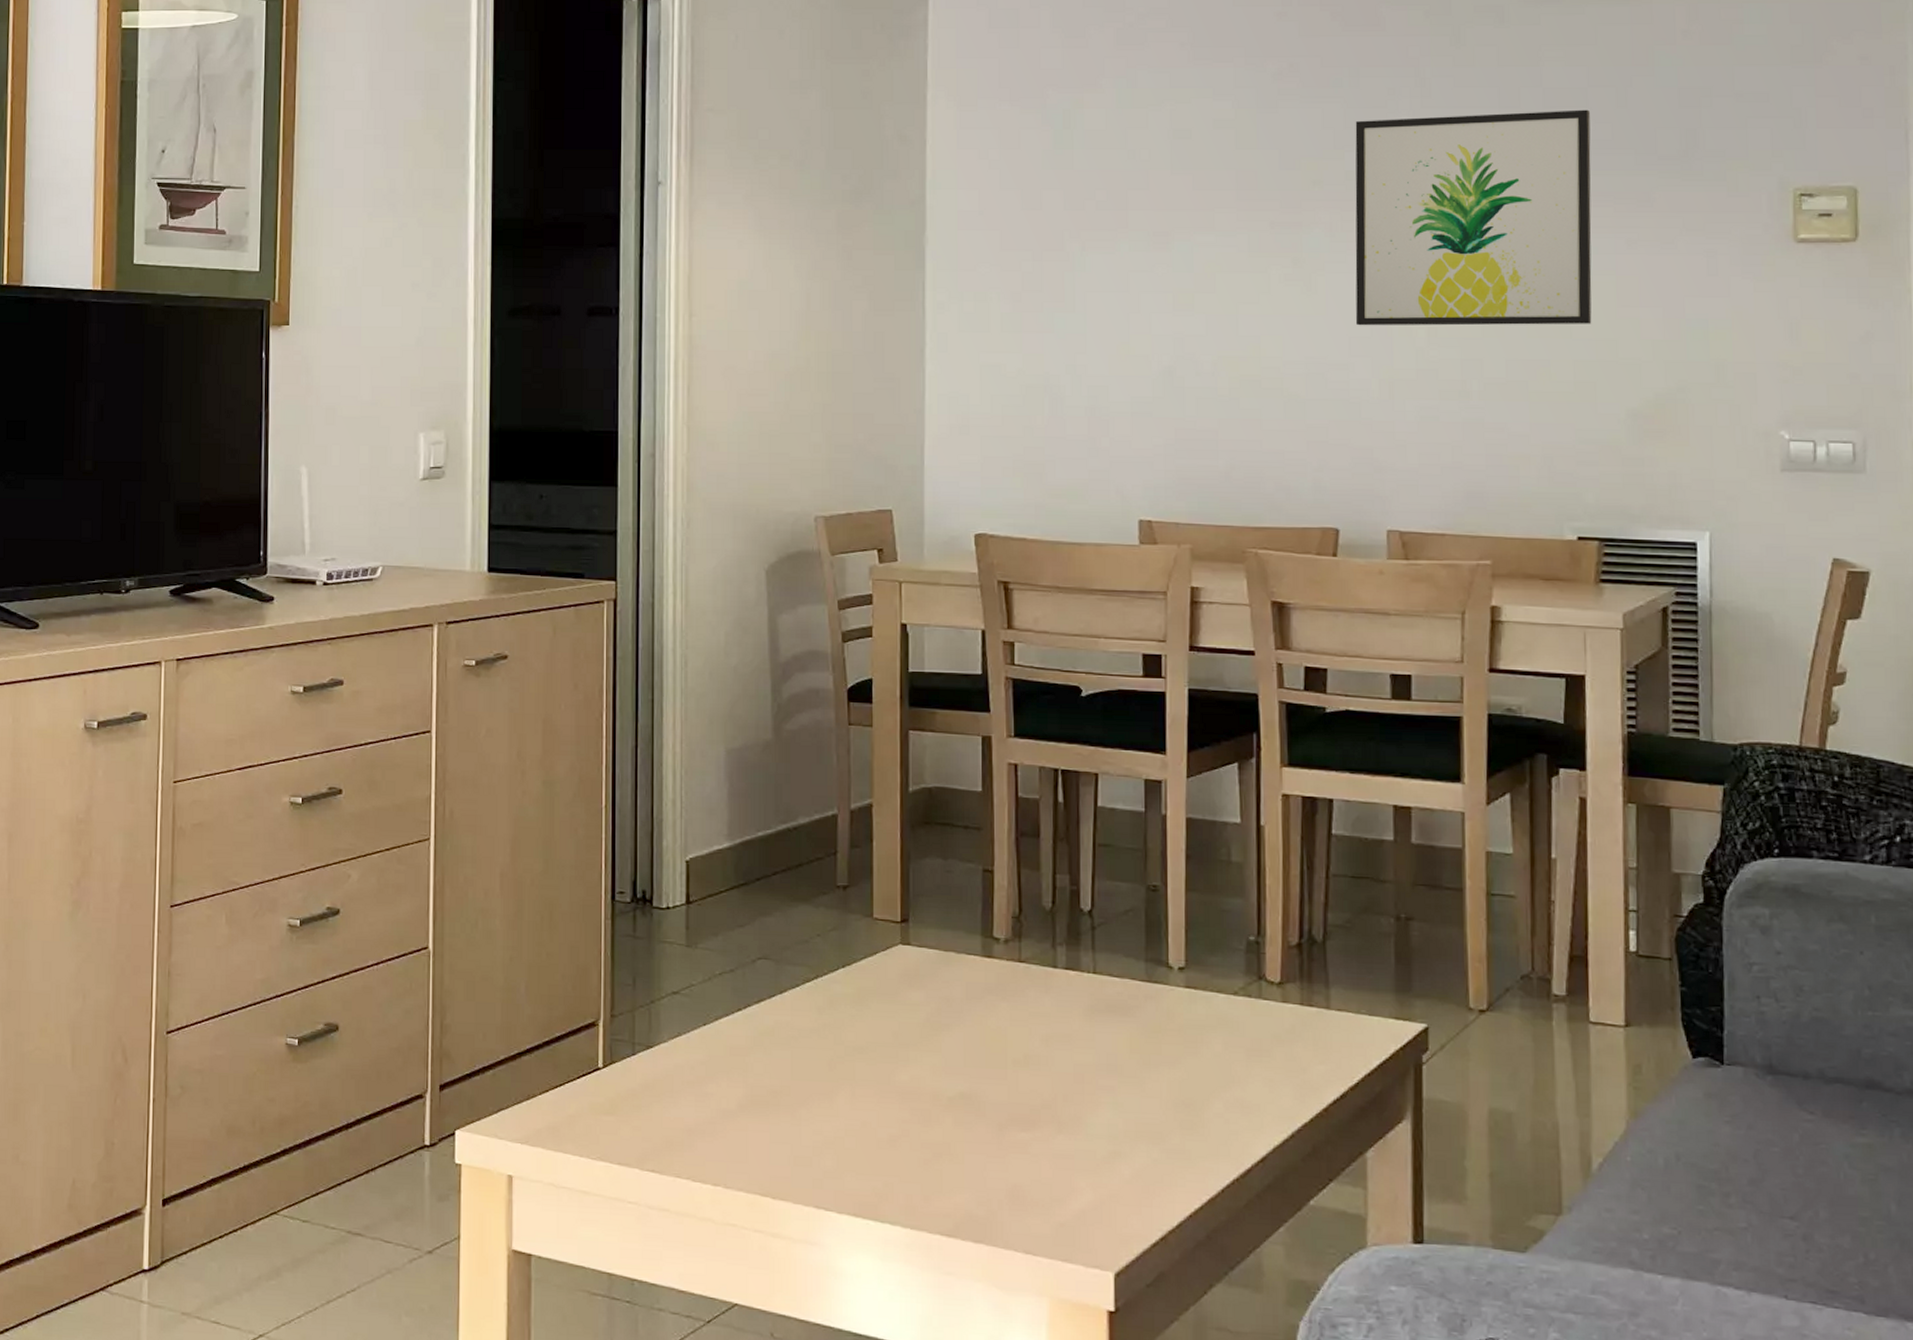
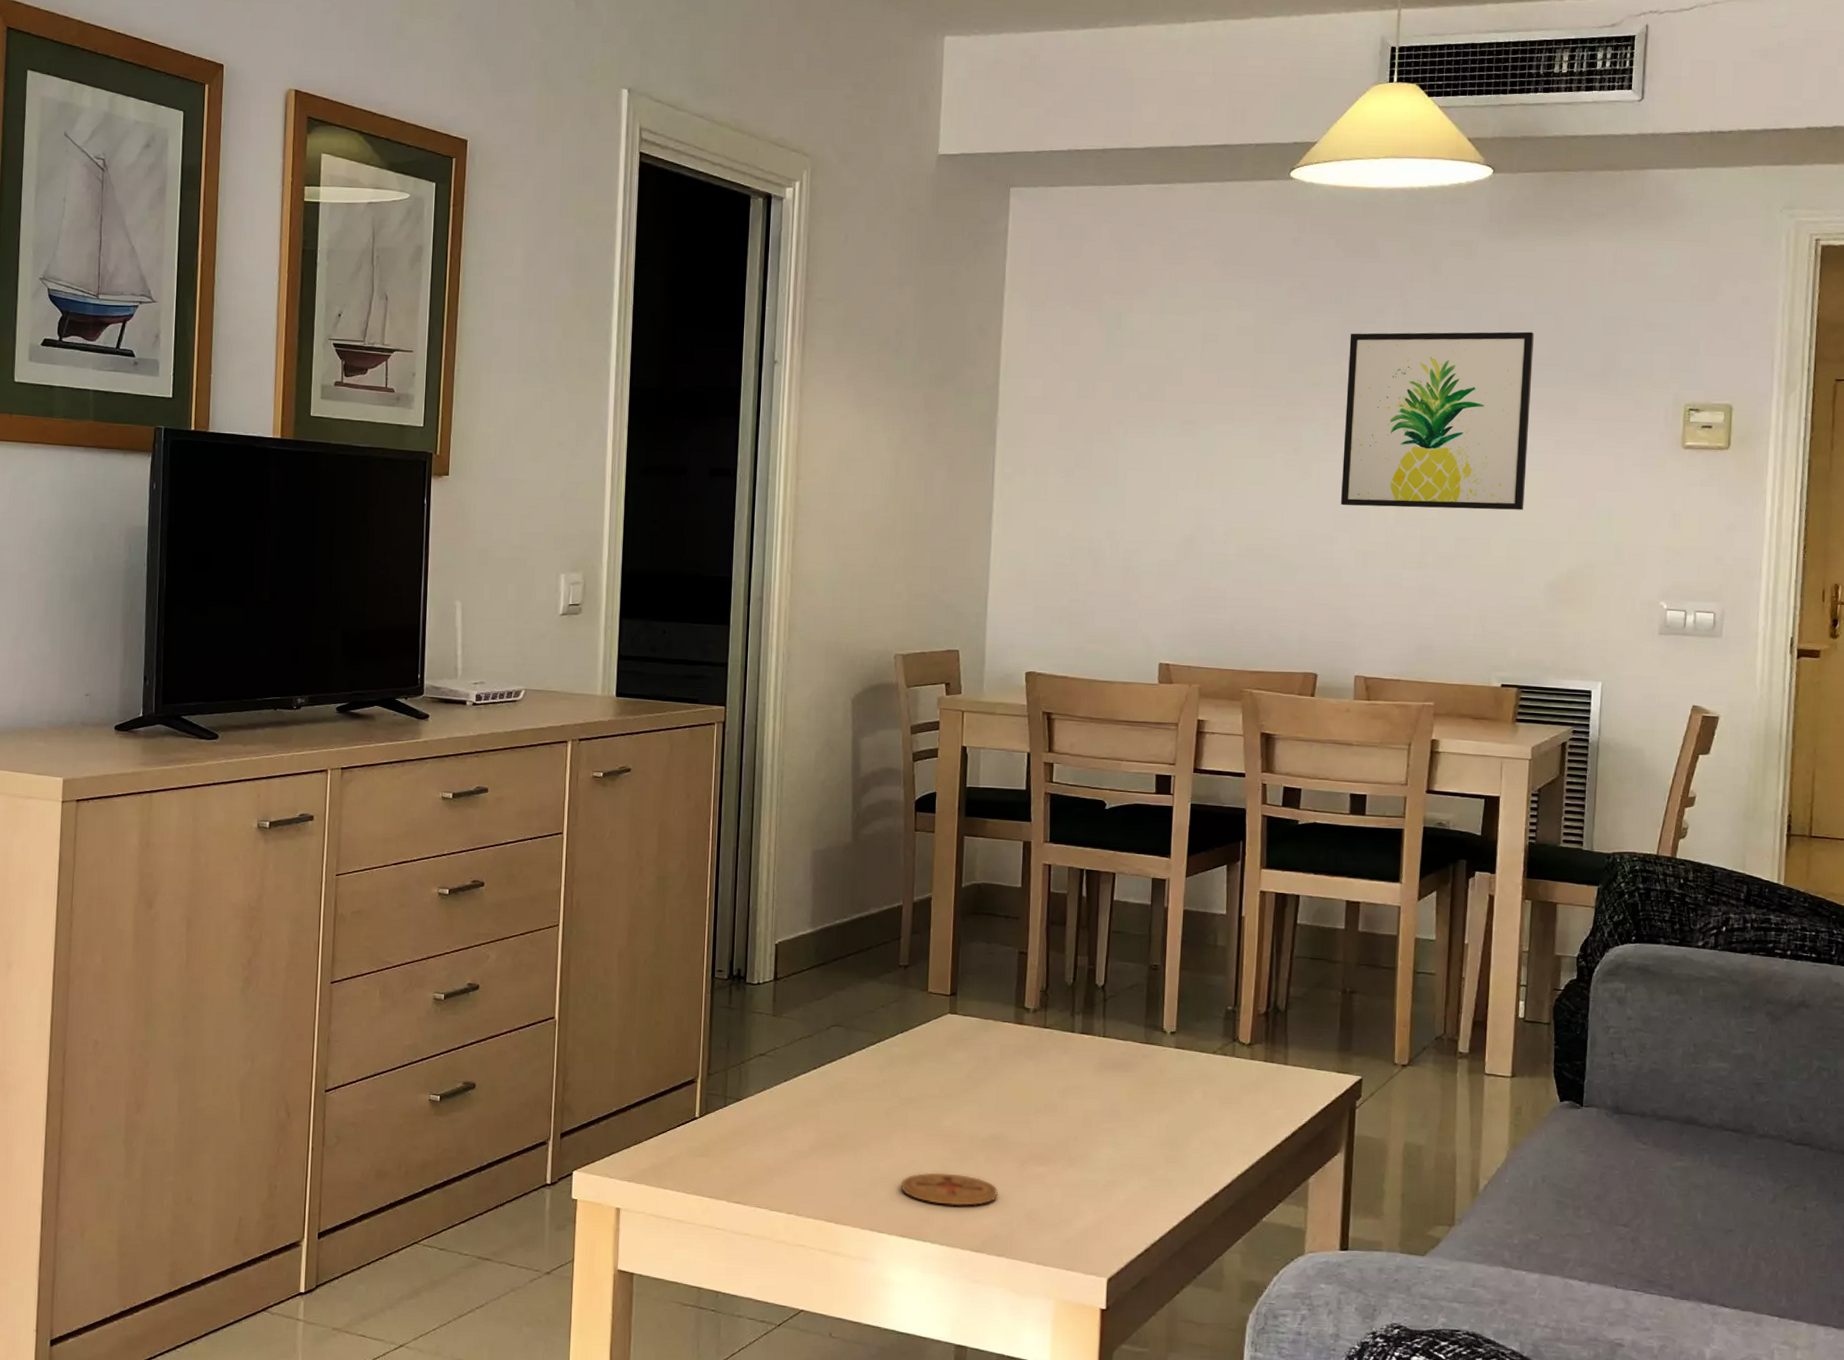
coaster: none [850,1137,971,1180] -> present [900,1172,998,1206]

